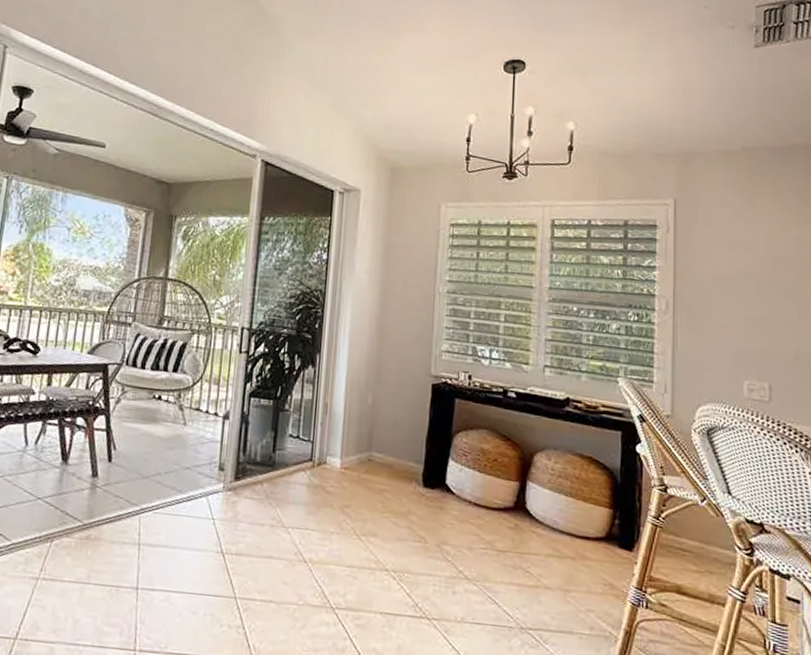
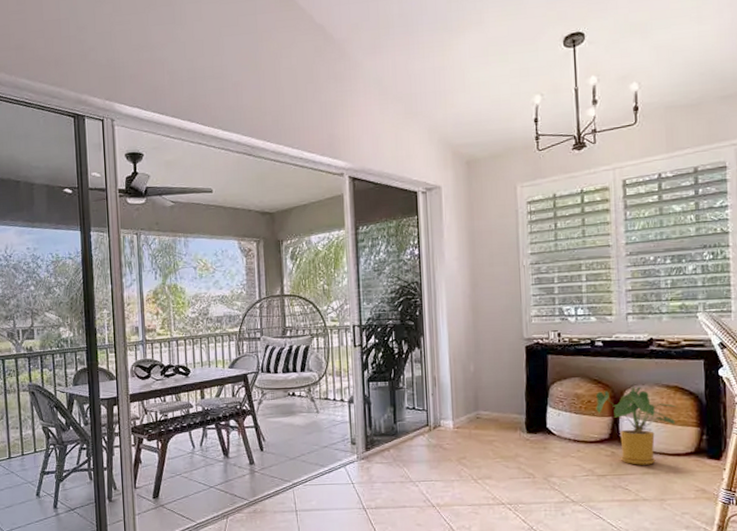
house plant: none [502,450,590,546] -> present [595,386,677,465]

